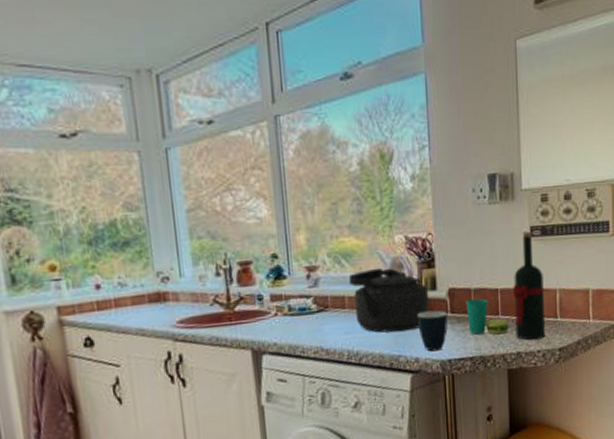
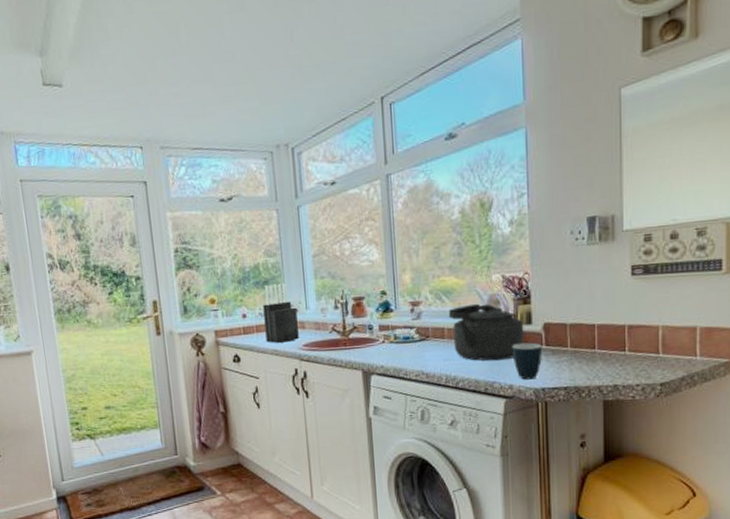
knife block: none [123,245,172,322] -> present [263,284,299,344]
cup: present [466,298,509,335] -> none [561,333,606,367]
wine bottle: present [513,231,546,340] -> none [611,270,646,374]

